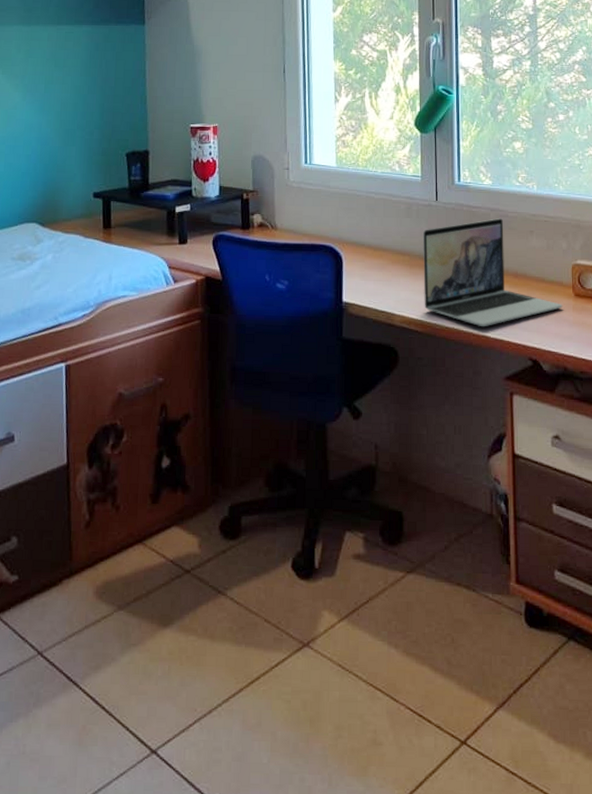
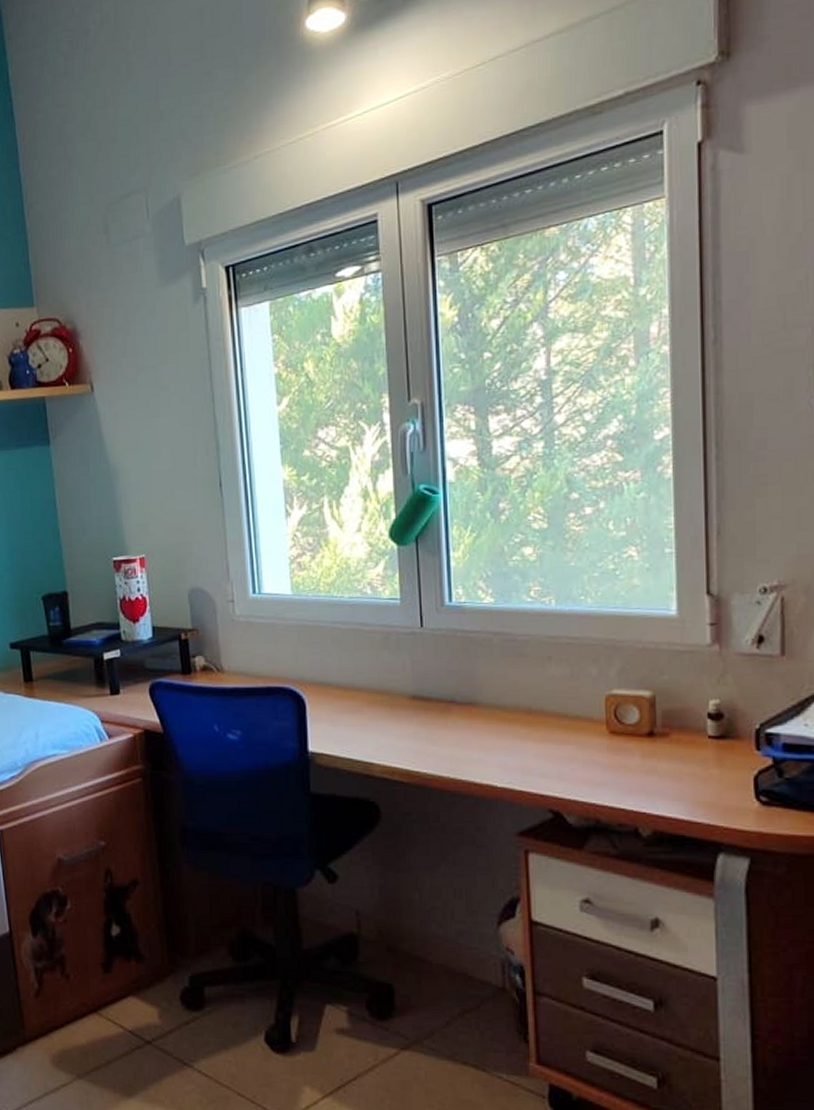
laptop: present [423,218,562,327] -> none [406,643,593,775]

